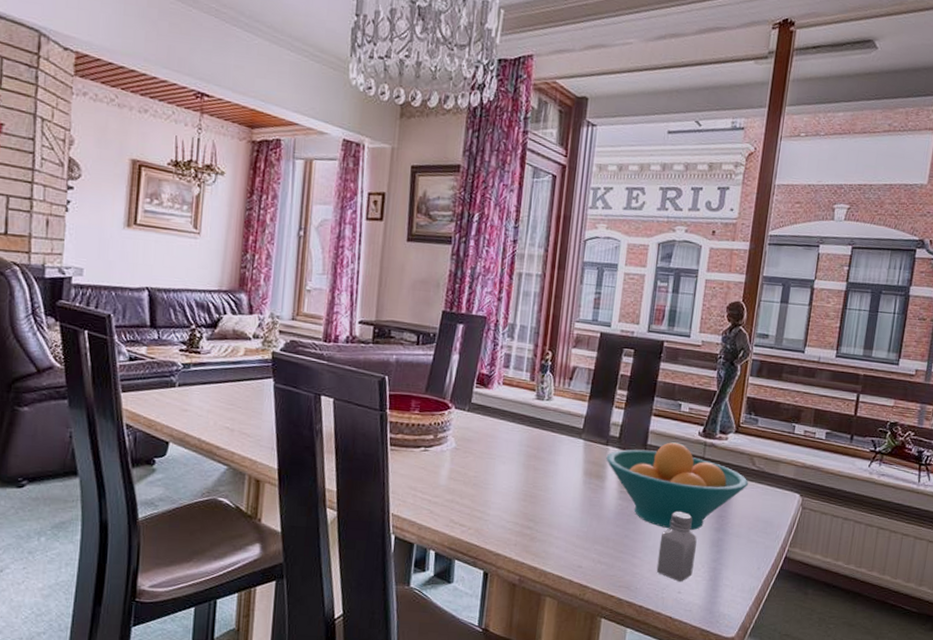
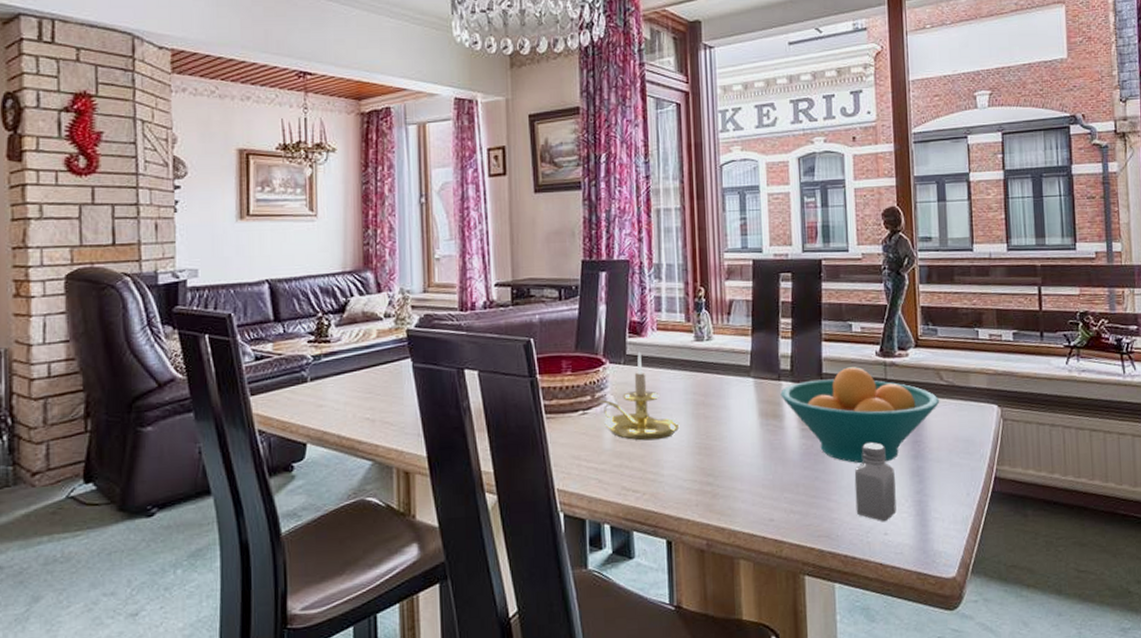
candle holder: none [440,401,511,483] -> present [598,351,680,441]

